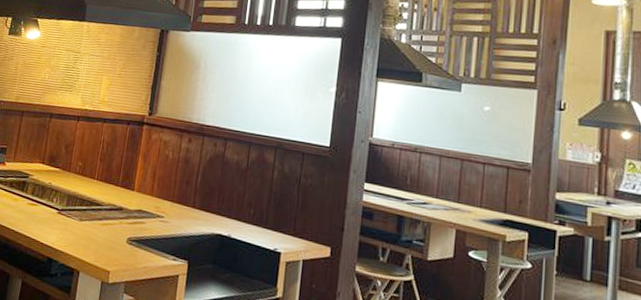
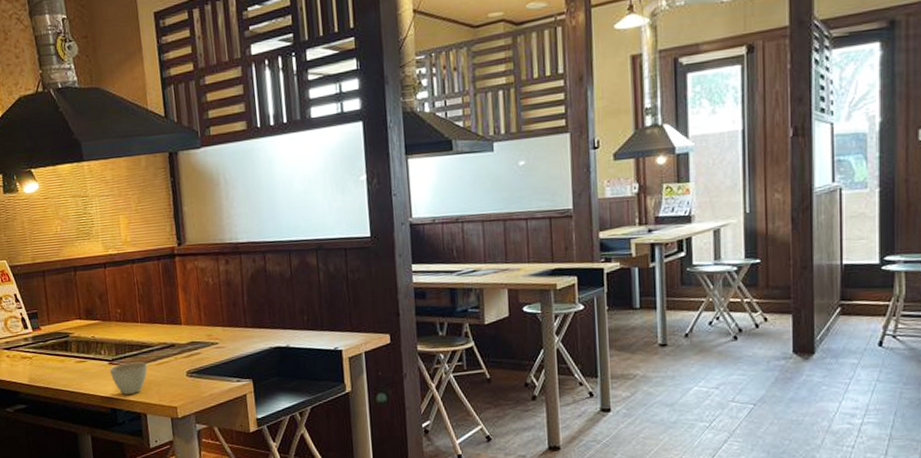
cup: none [56,215,92,249] -> present [109,362,148,395]

